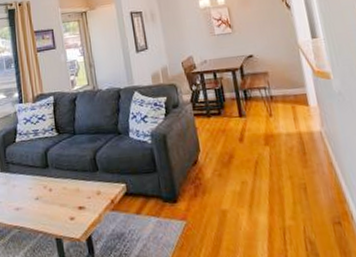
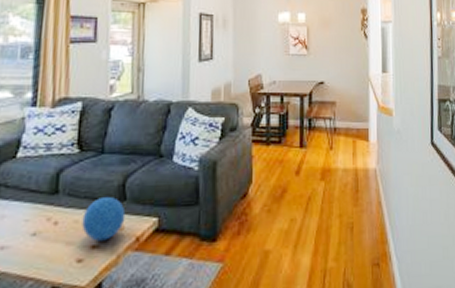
decorative ball: none [68,168,100,203] -> present [82,196,126,241]

